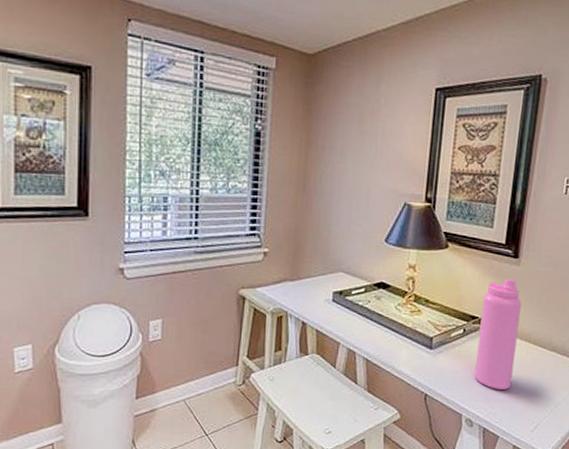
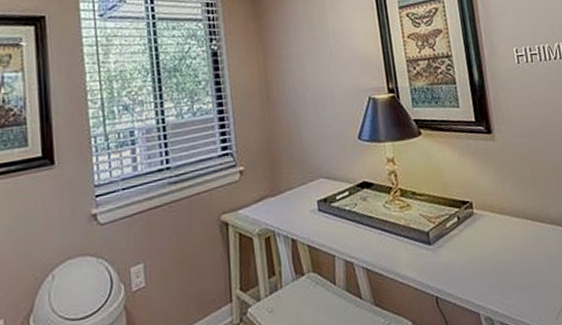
water bottle: present [474,278,522,390] -> none [468,155,522,278]

